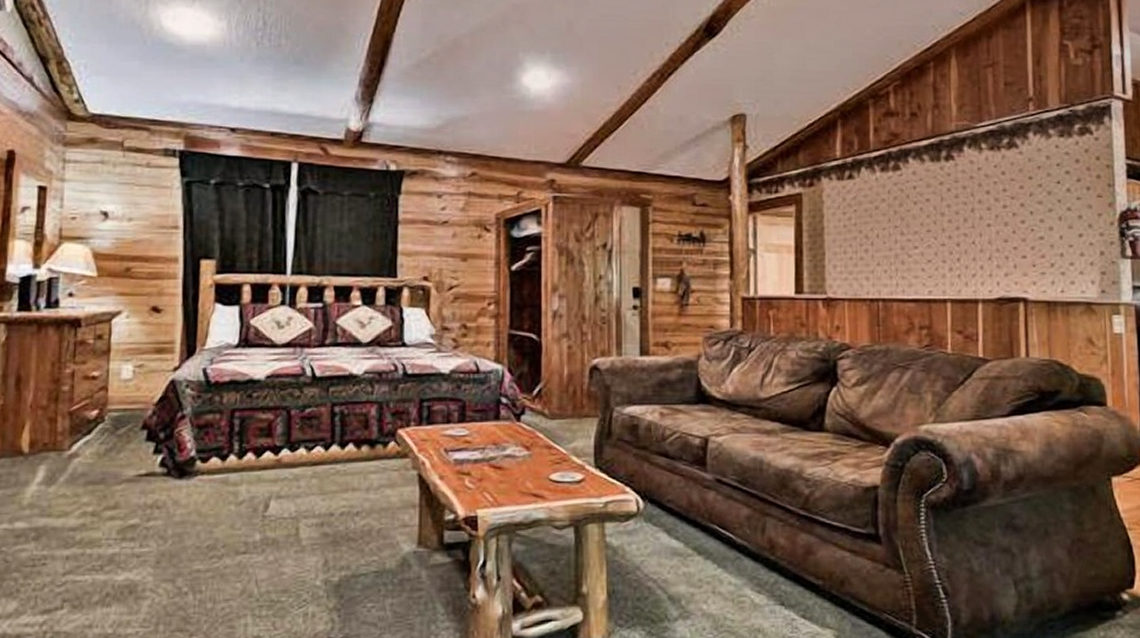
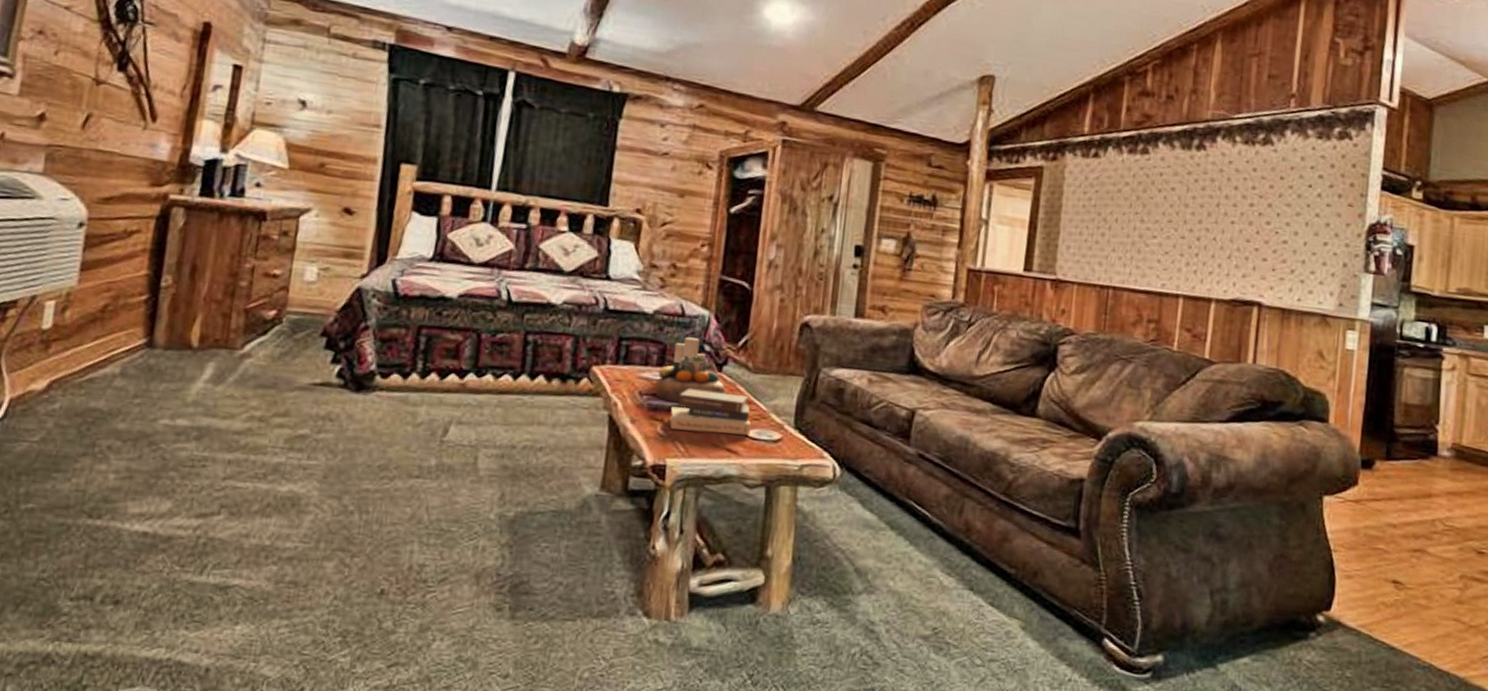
decorative bowl: none [458,409,525,455] -> present [654,355,725,403]
candle: none [473,389,503,421] -> present [673,335,706,367]
books: none [475,441,554,482] -> present [669,389,752,435]

